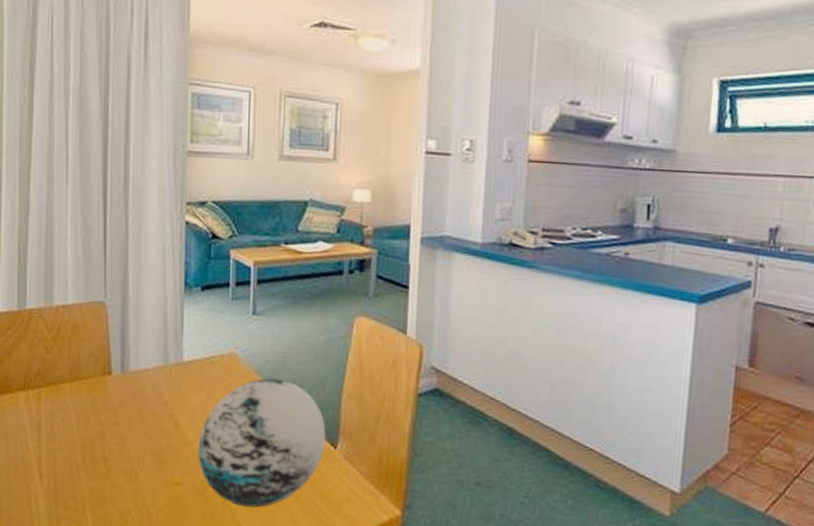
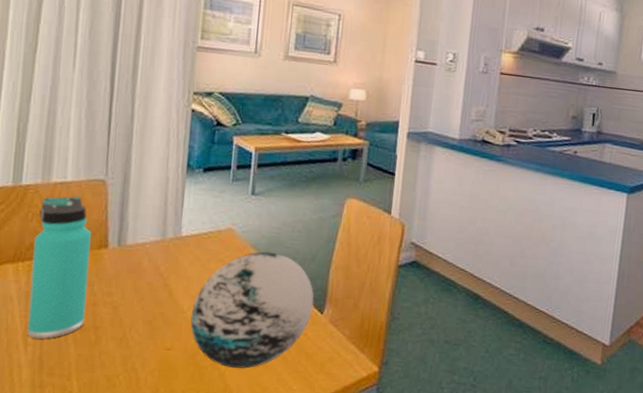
thermos bottle: none [40,319,95,470] -> present [27,196,91,339]

